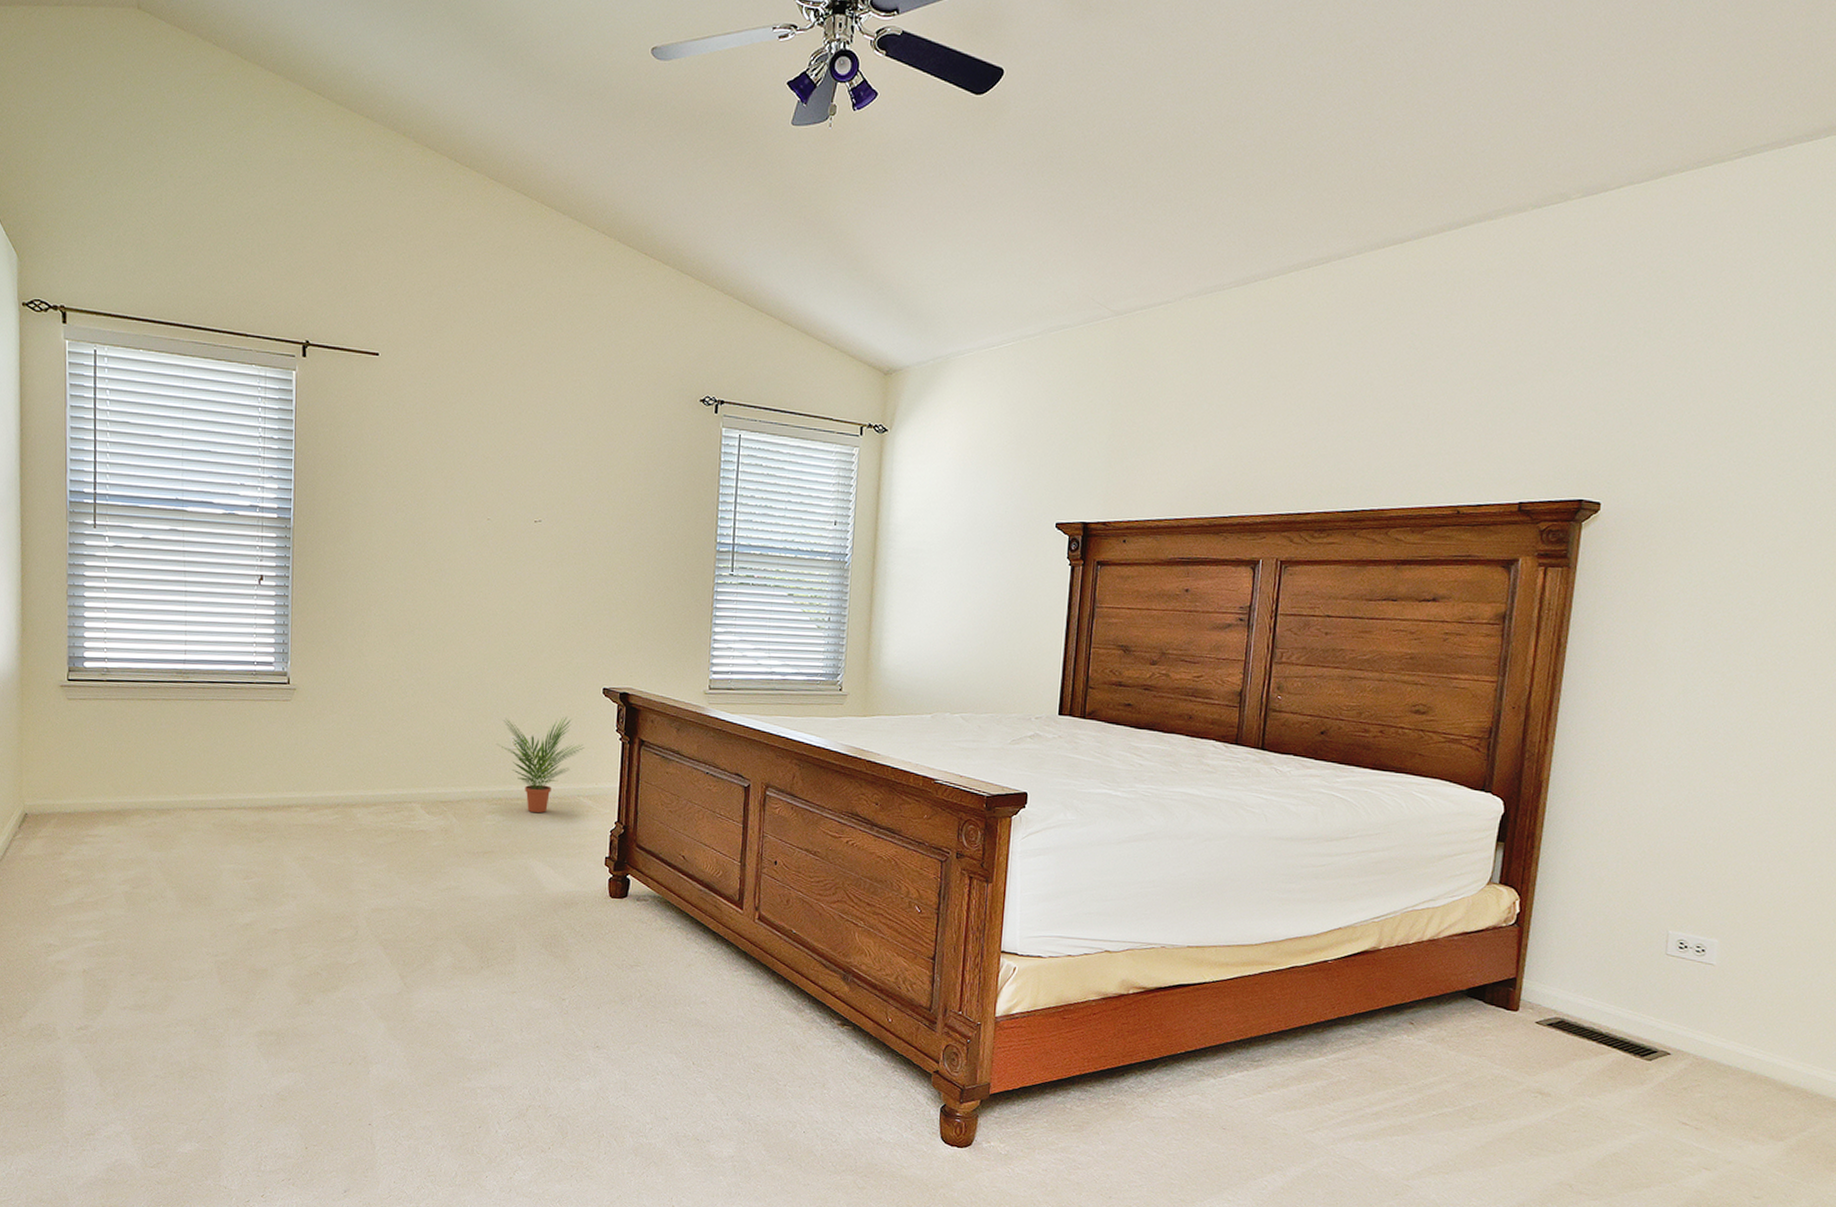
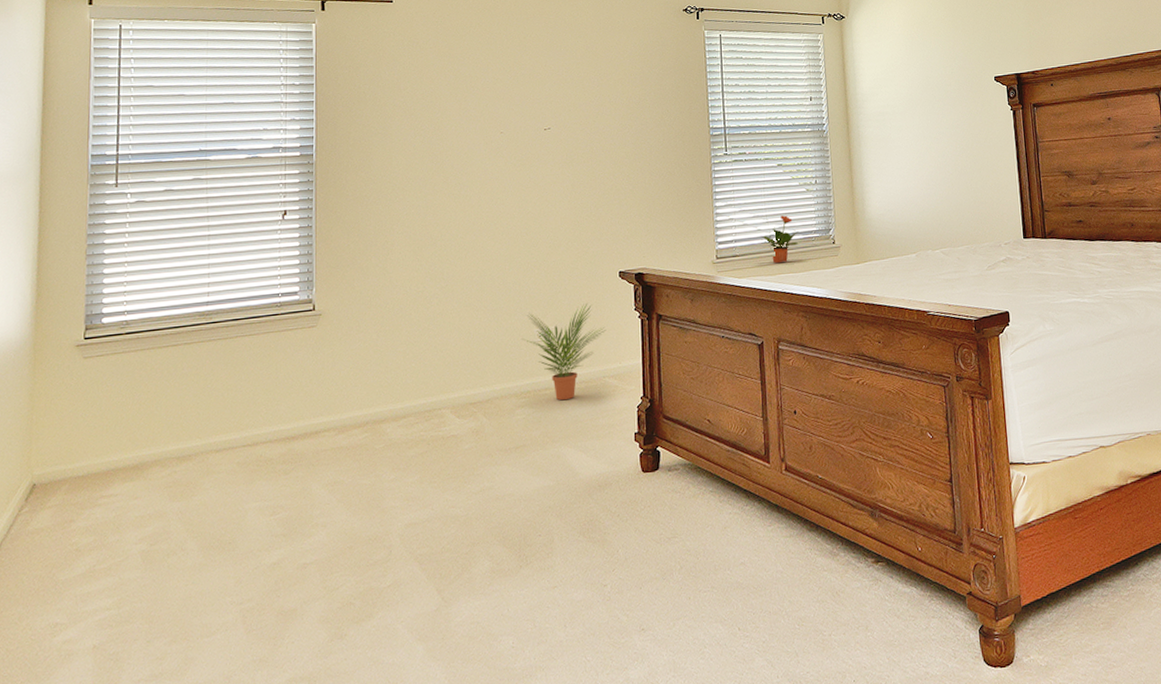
potted plant: none [759,652,804,704] -> present [760,215,800,264]

